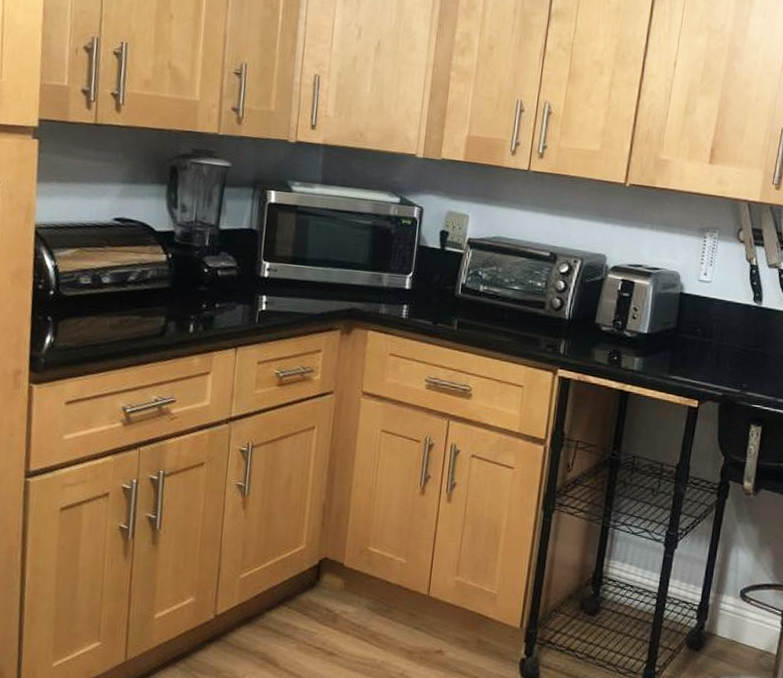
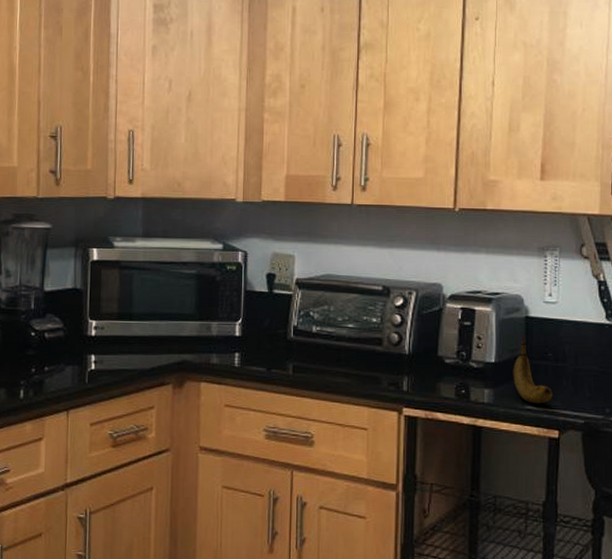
fruit: none [662,313,697,375] -> present [513,339,553,404]

